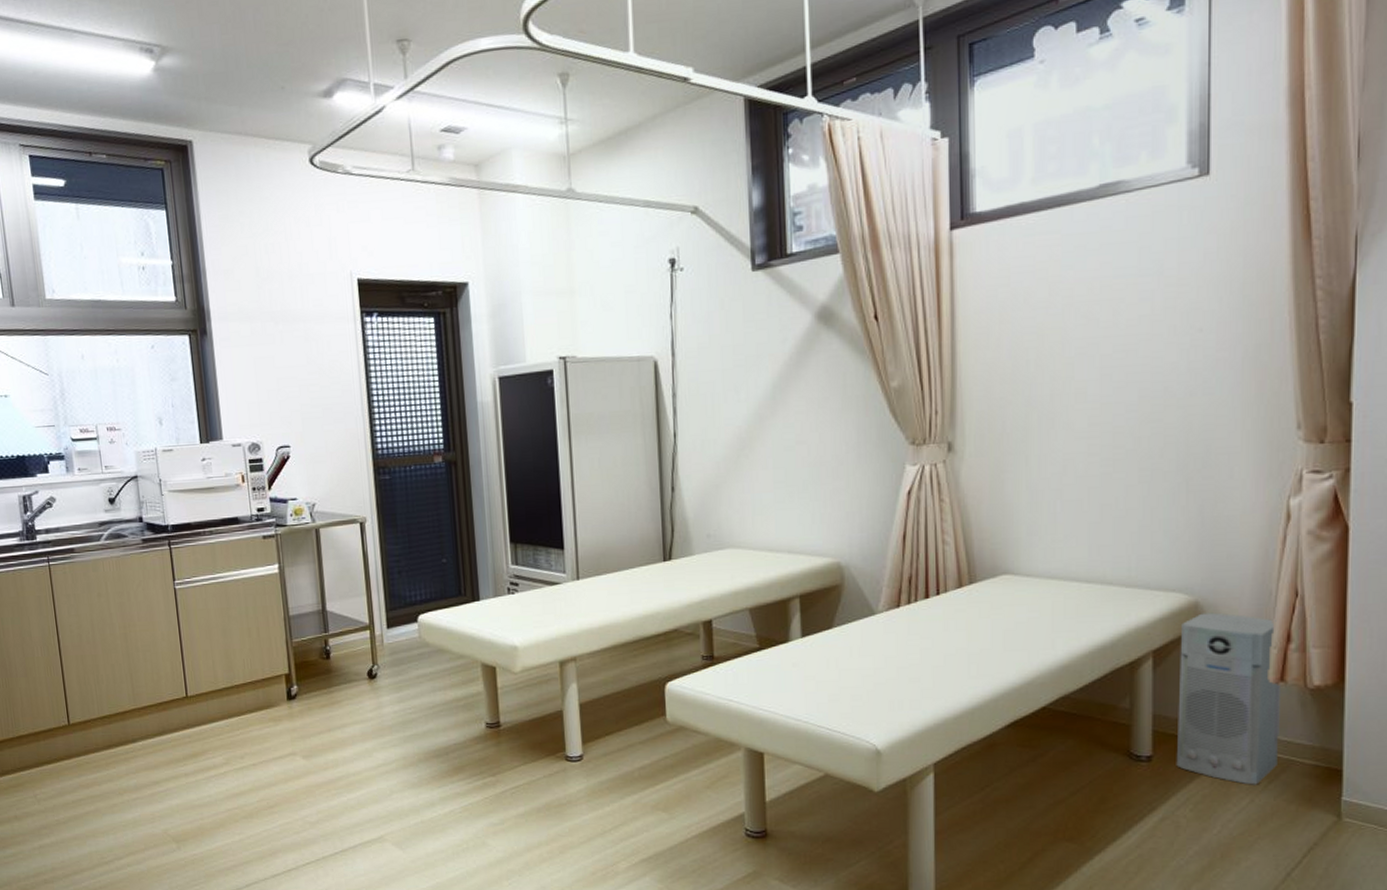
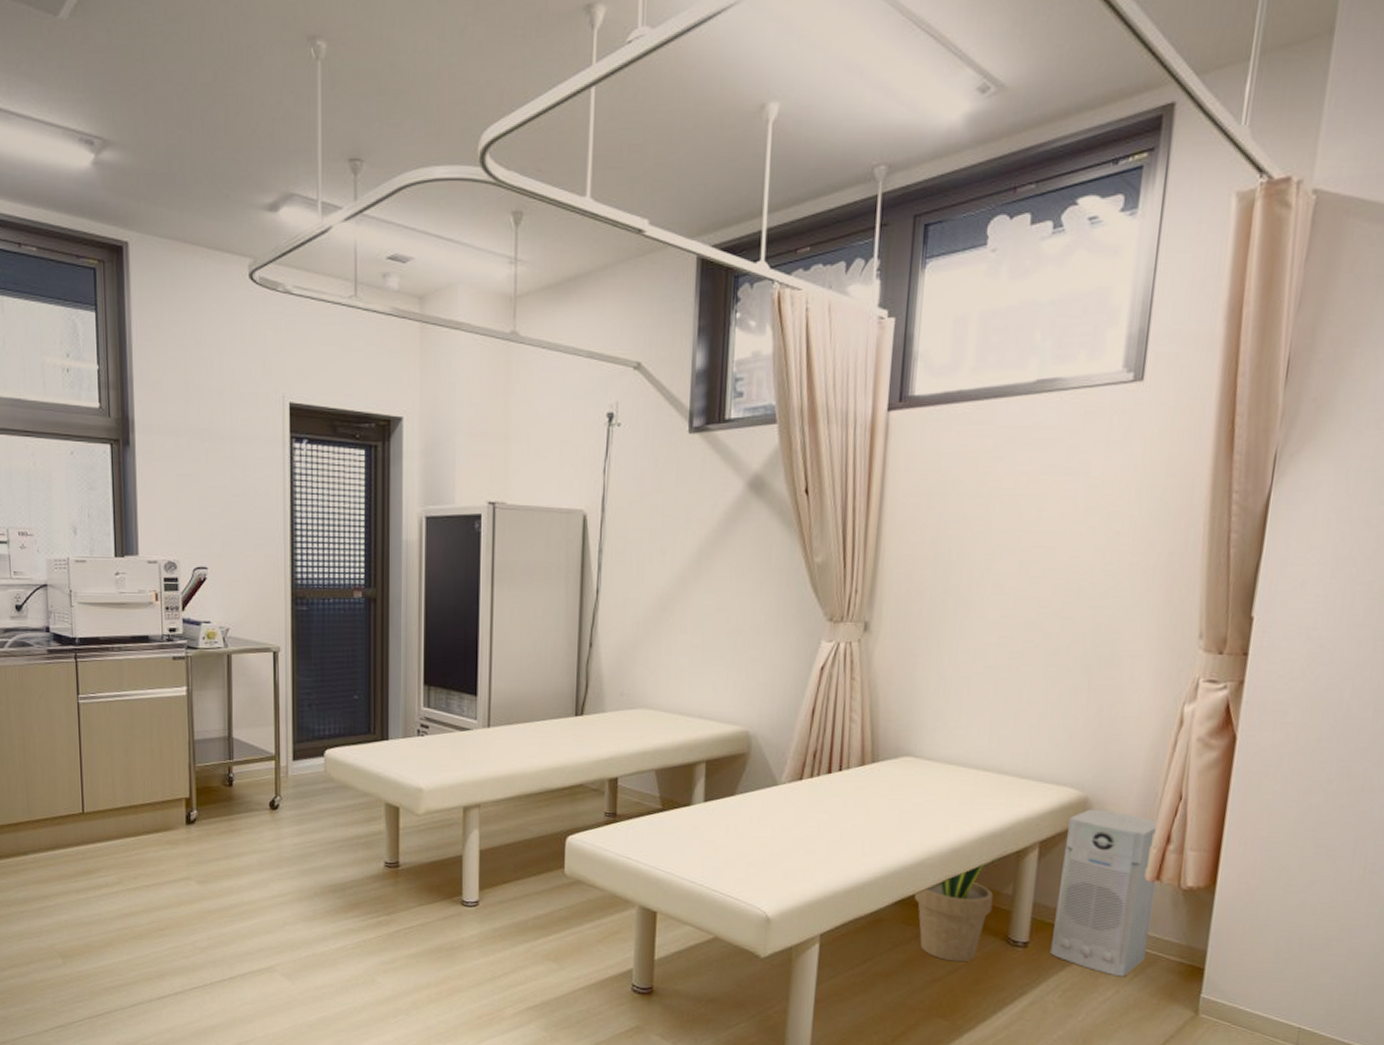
potted plant: none [1027,671,1110,782] -> present [914,857,997,962]

